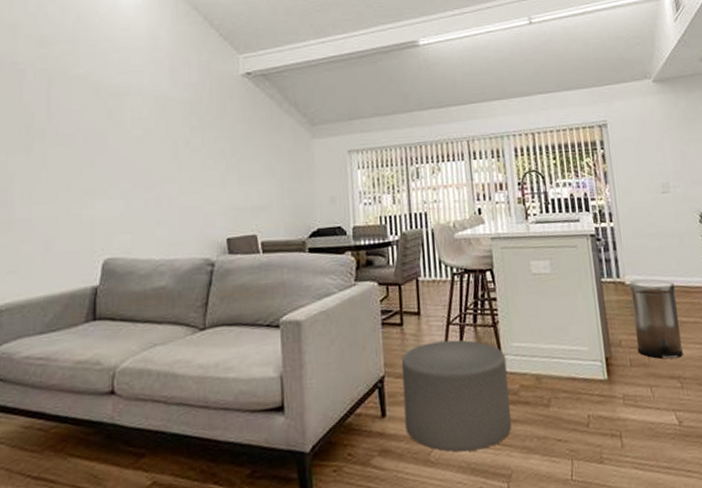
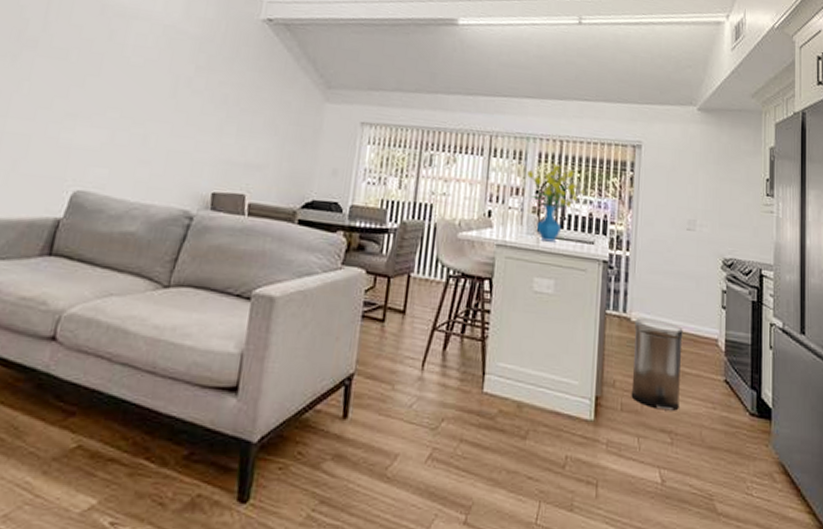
pouf: present [401,340,512,452] -> none [366,345,489,473]
bouquet: none [507,155,564,227] -> present [527,163,586,242]

